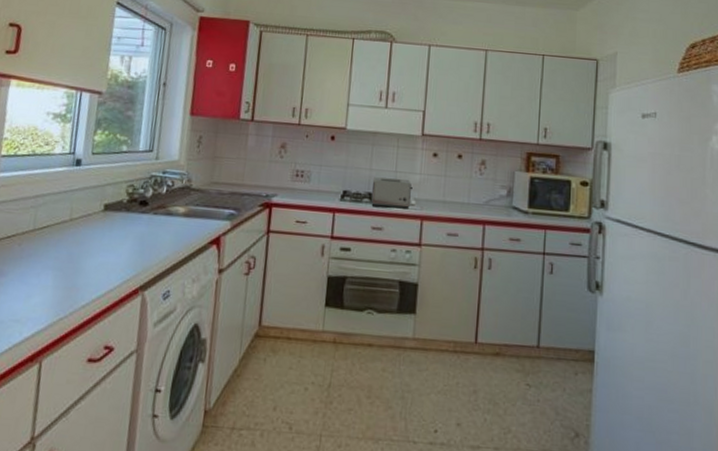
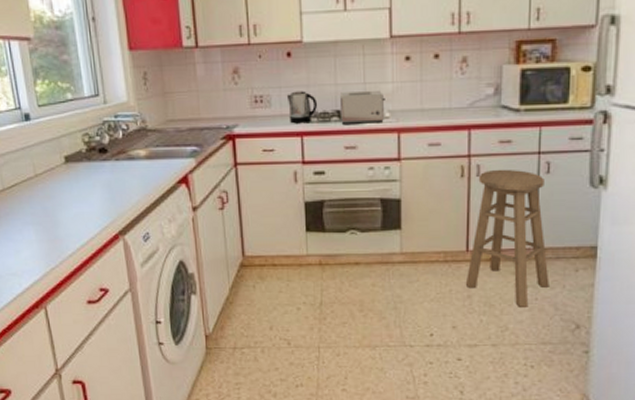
kettle: none [324,170,353,201] -> present [286,91,318,124]
bar stool: none [472,264,551,409] -> present [465,169,549,307]

